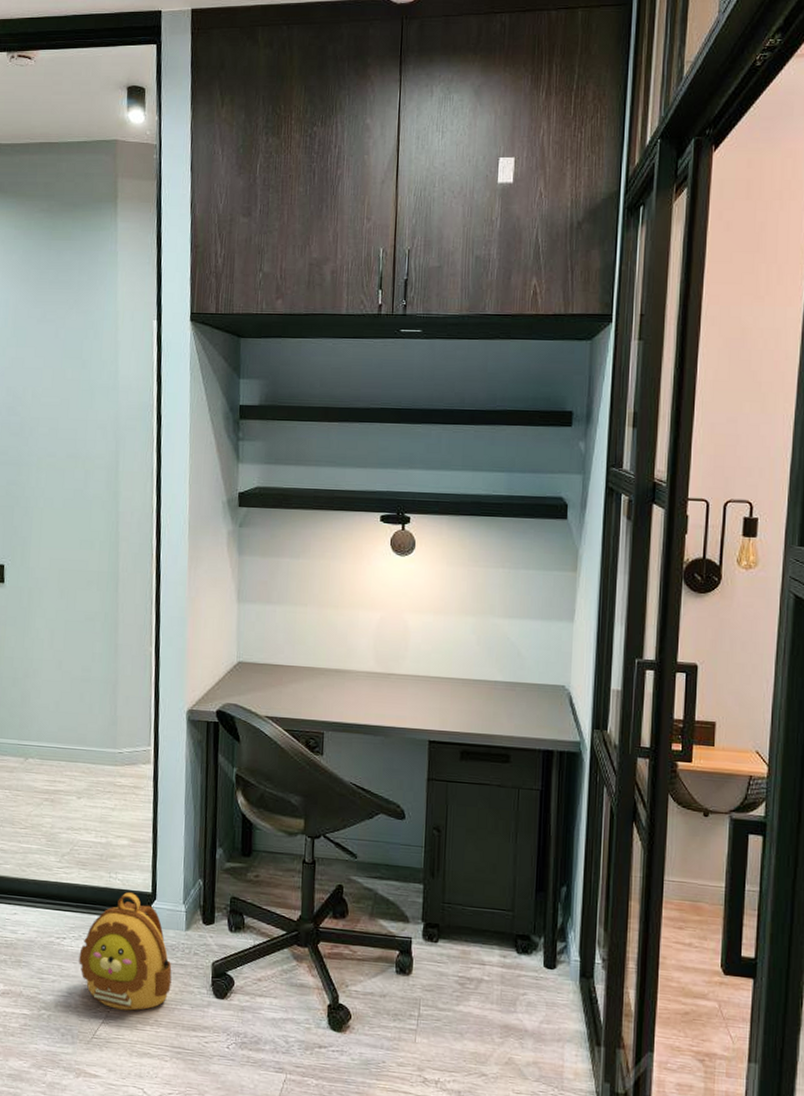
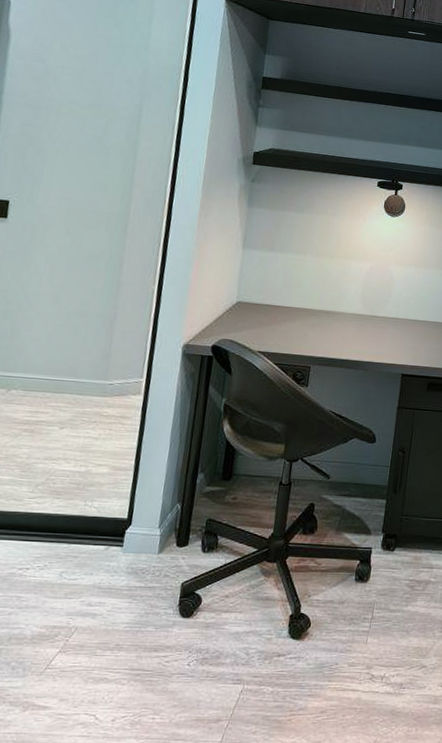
backpack: present [79,891,172,1011] -> none [40,518,140,637]

